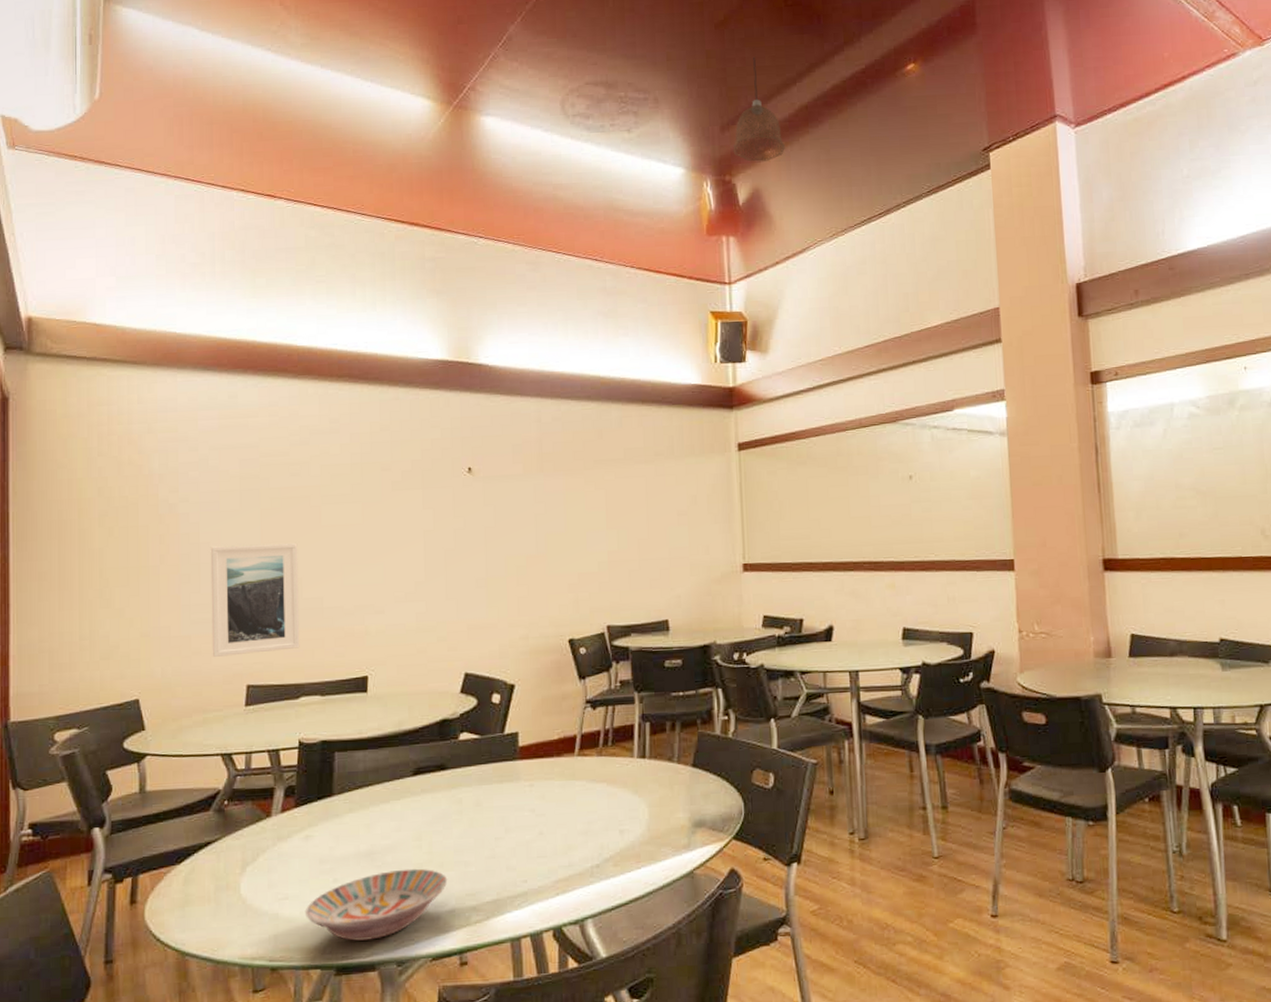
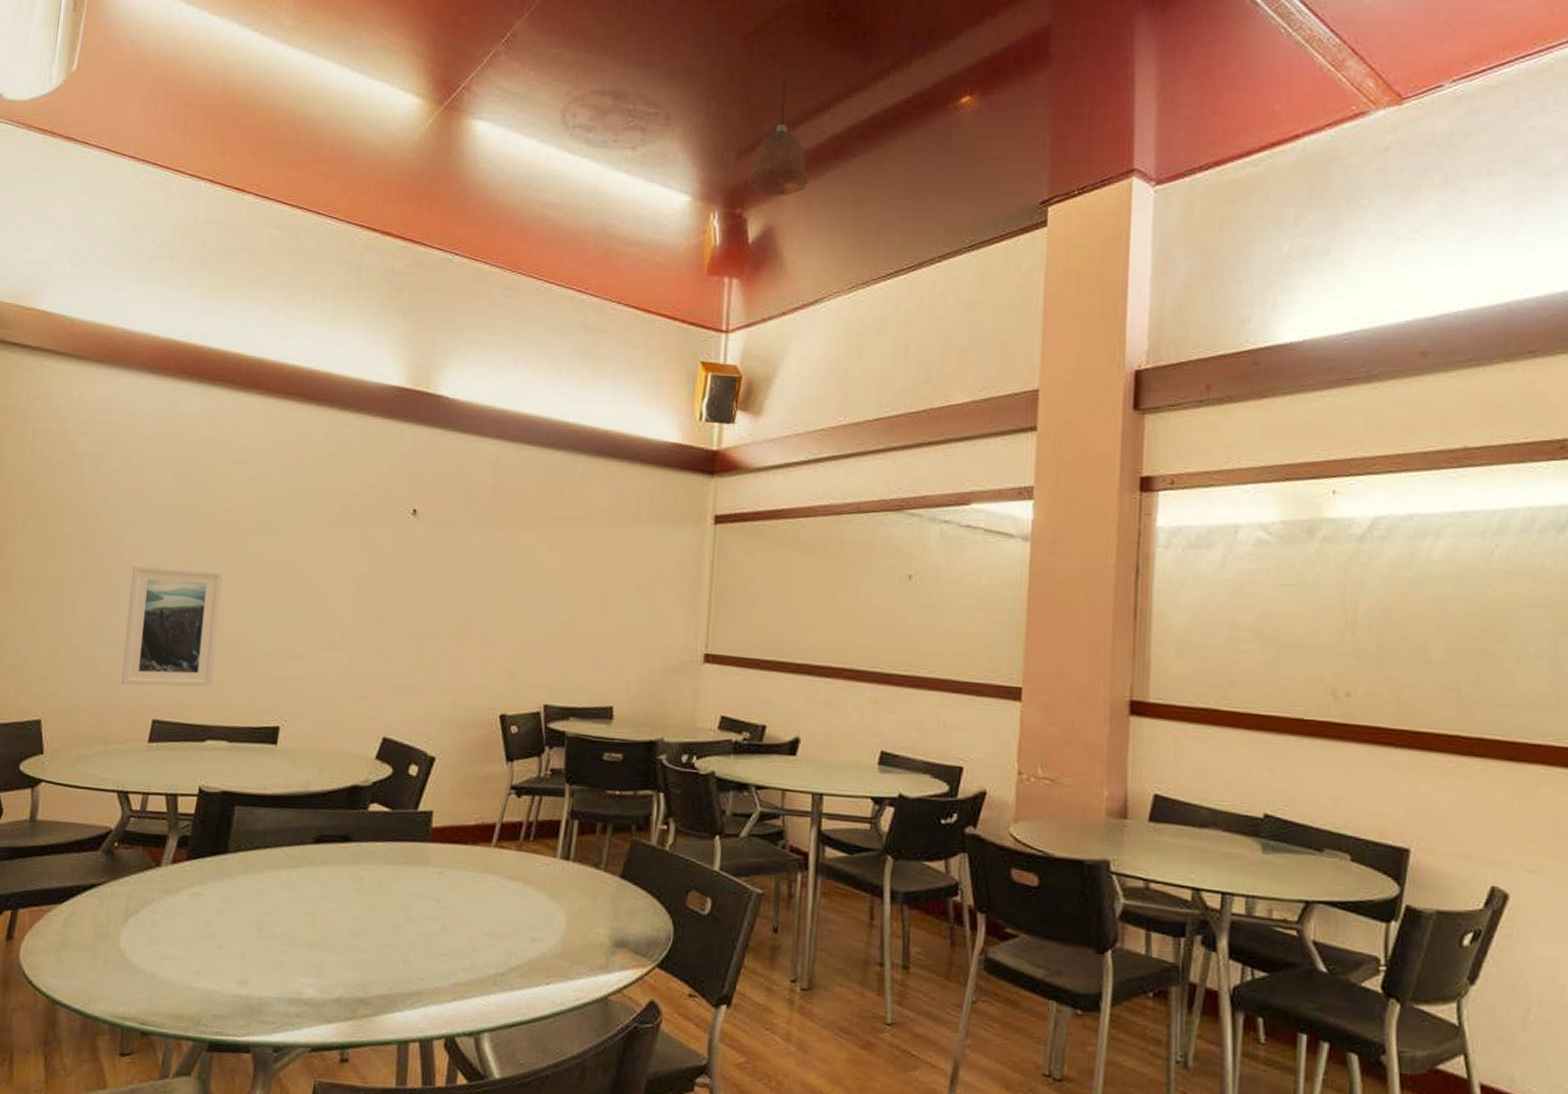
bowl: present [304,868,448,941] -> none [183,945,338,1019]

